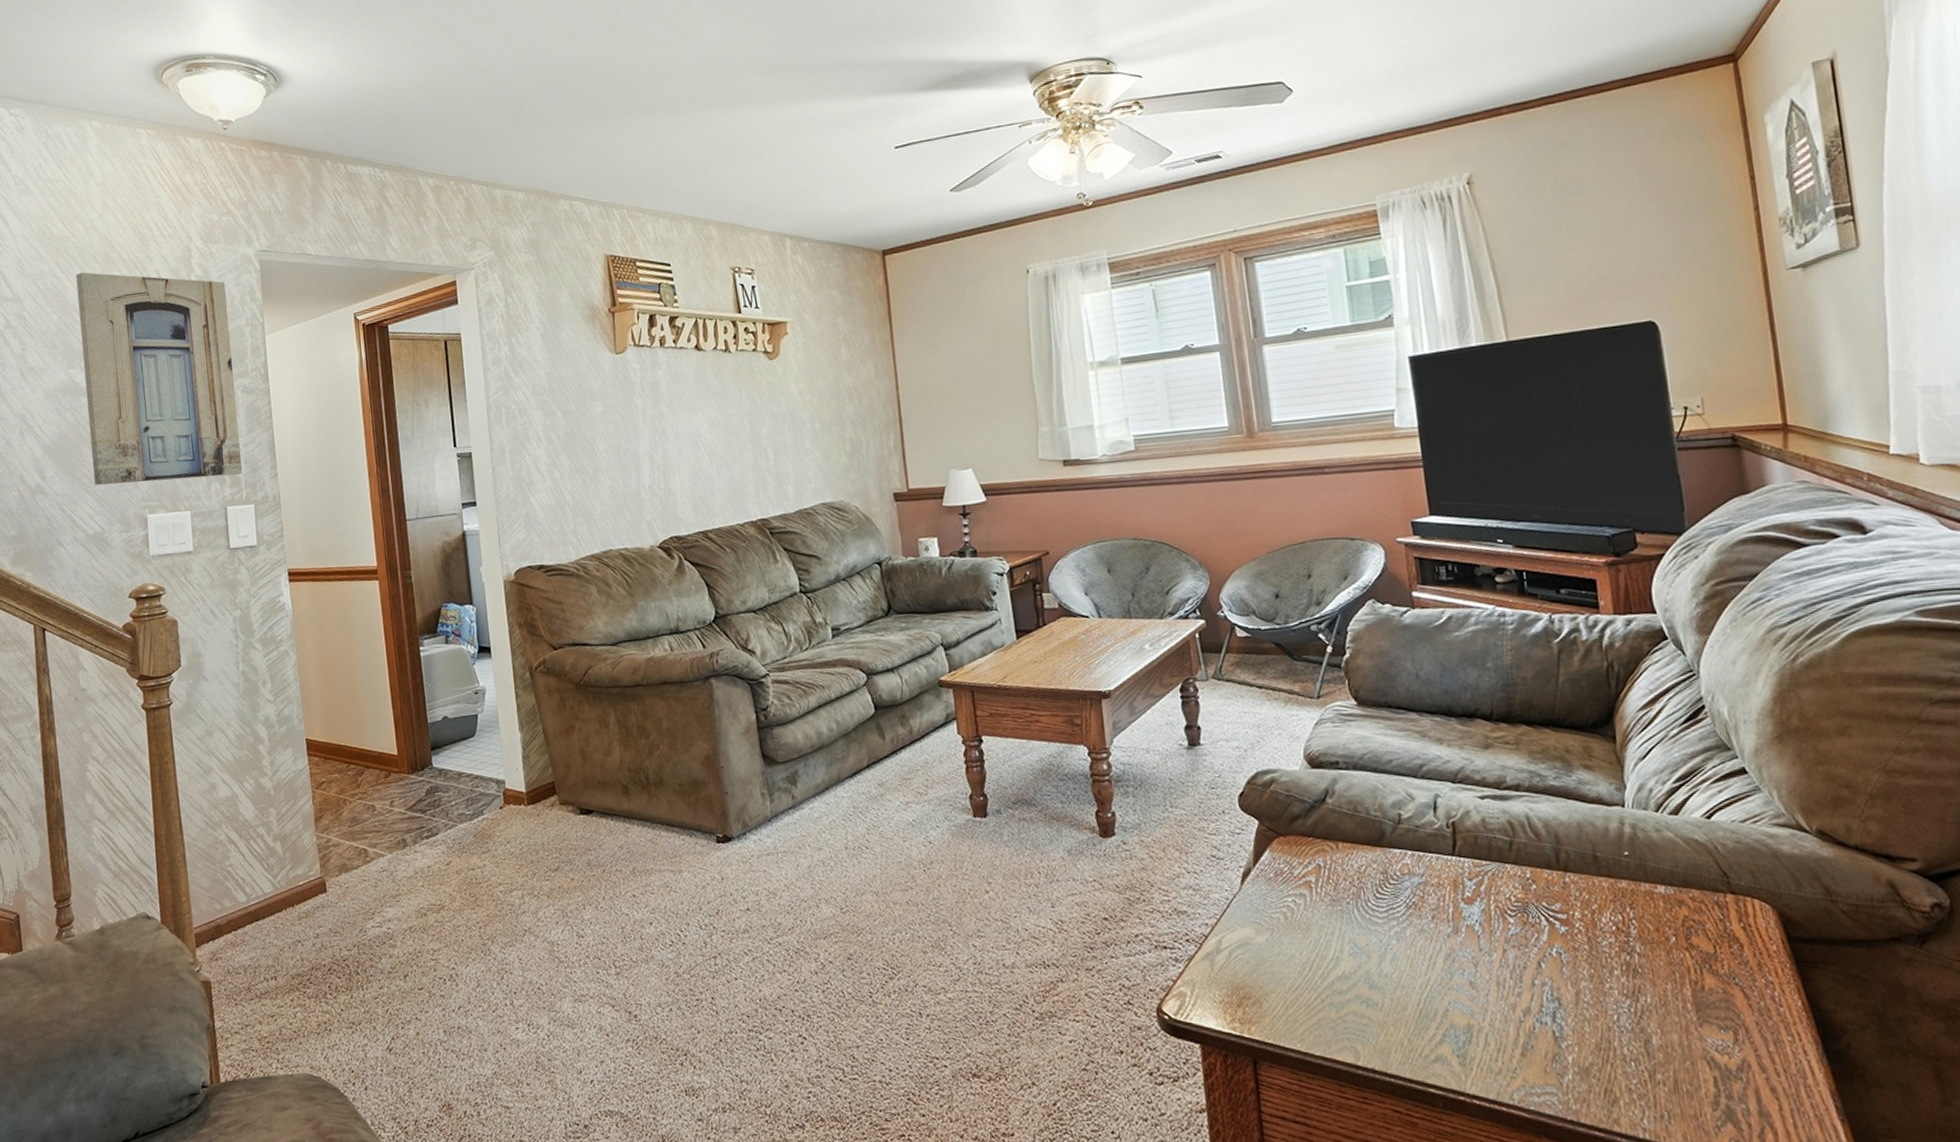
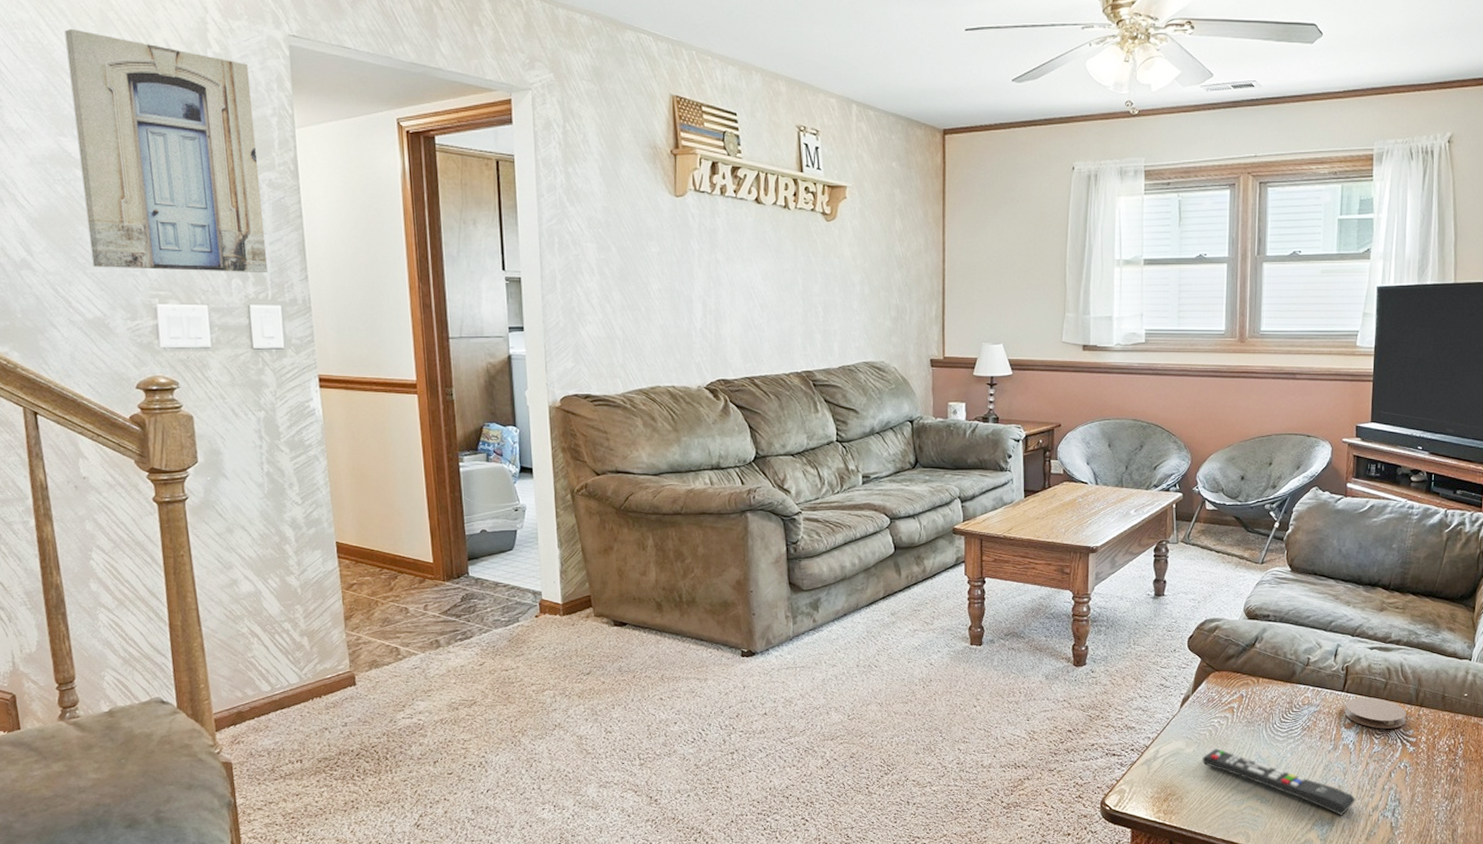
remote control: none [1280,936,1497,1023] -> present [1202,749,1356,816]
coaster: none [1459,861,1549,903] -> present [1344,697,1407,729]

